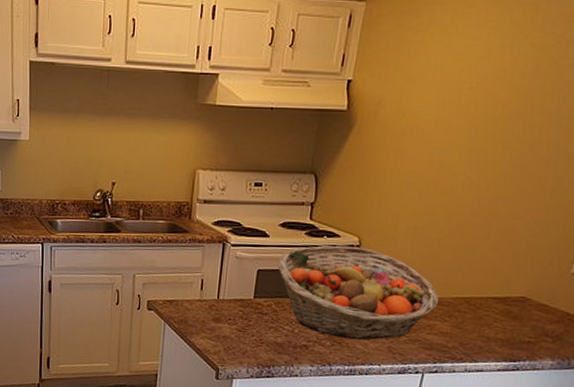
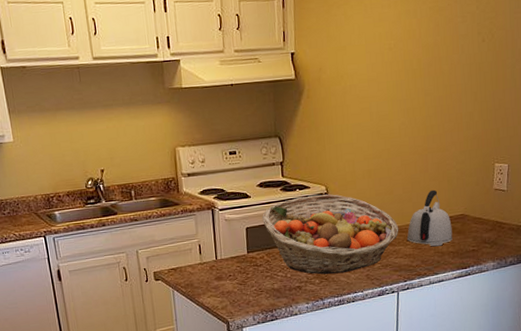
kettle: none [446,262,508,330] -> present [406,189,453,247]

